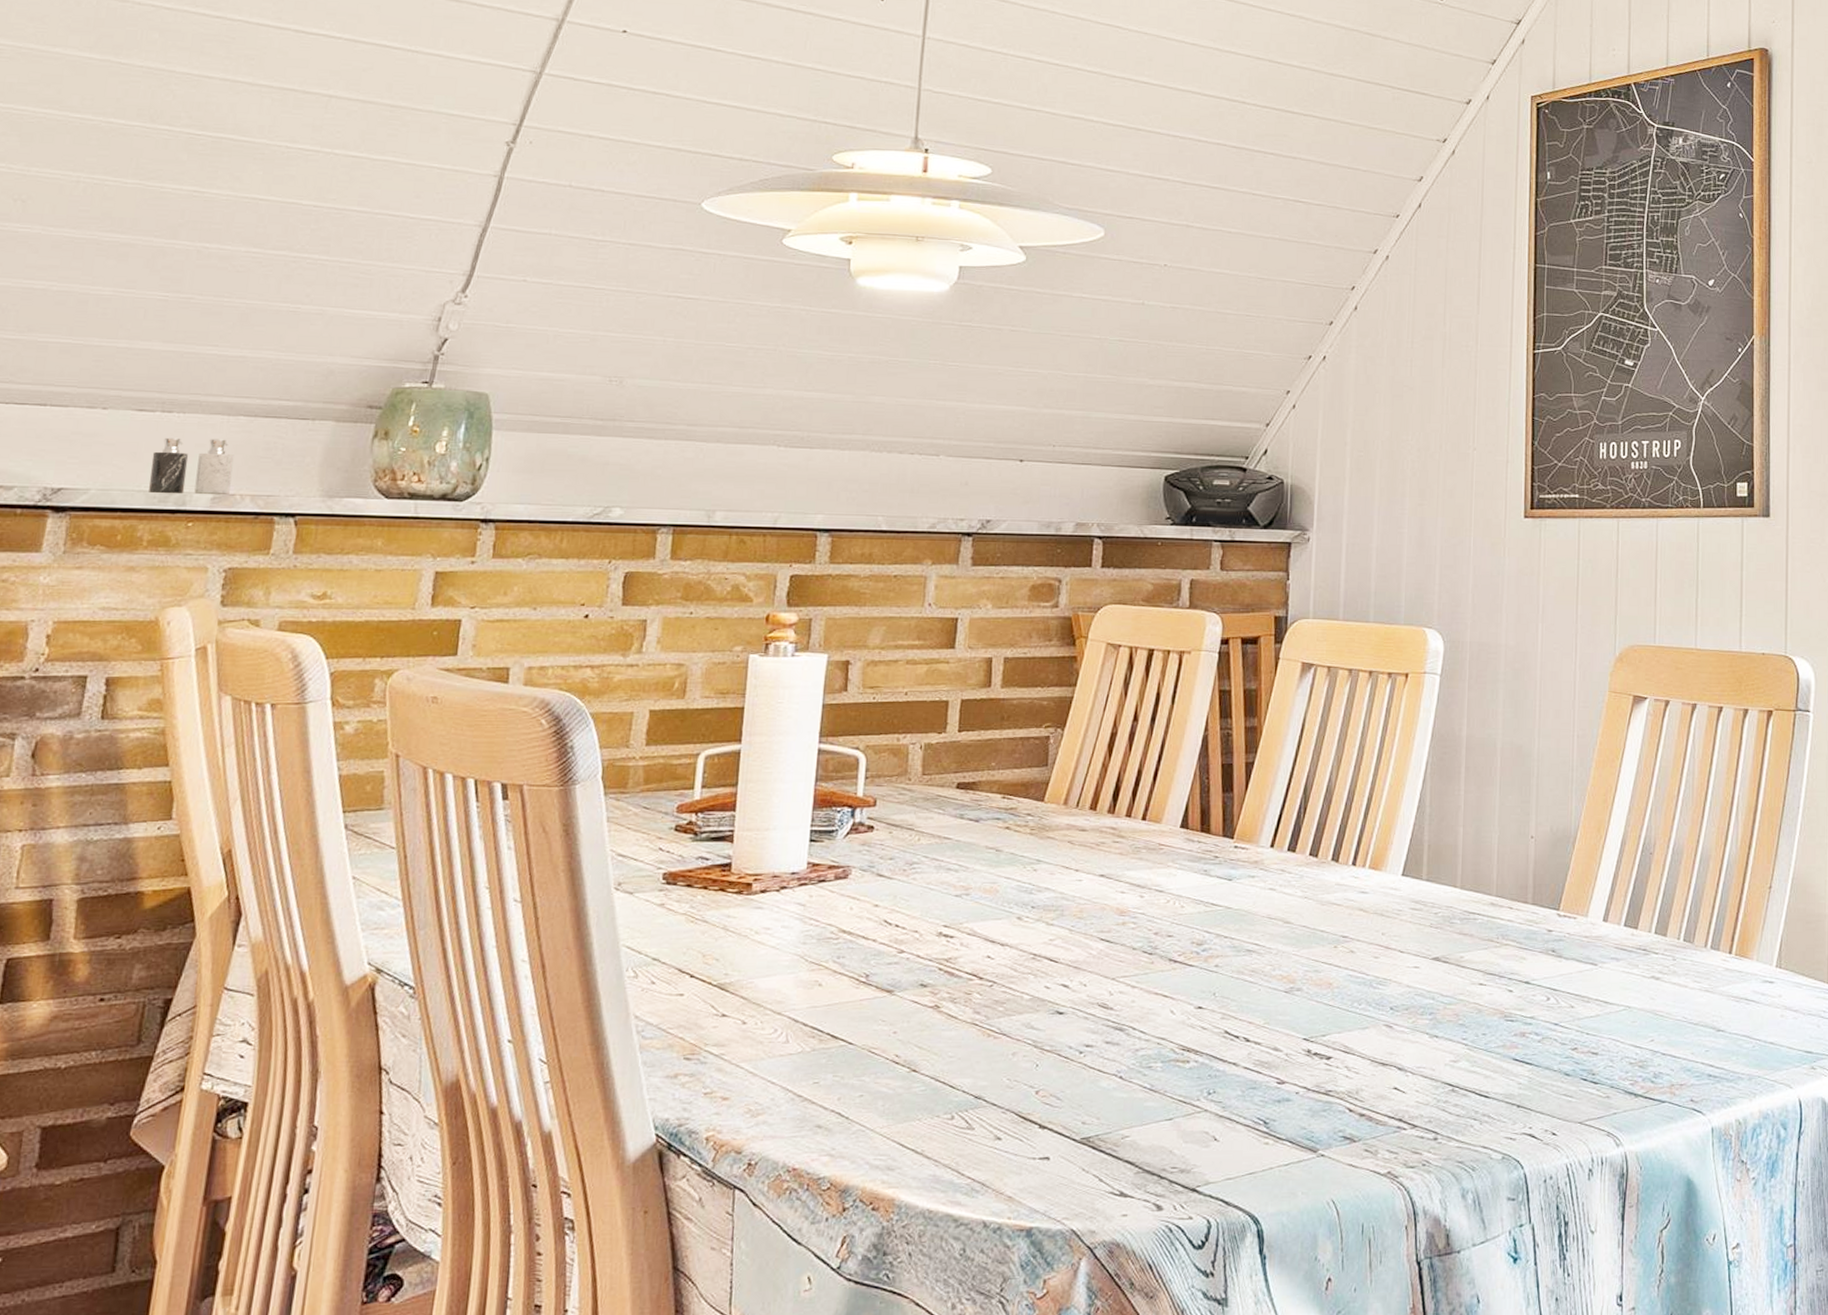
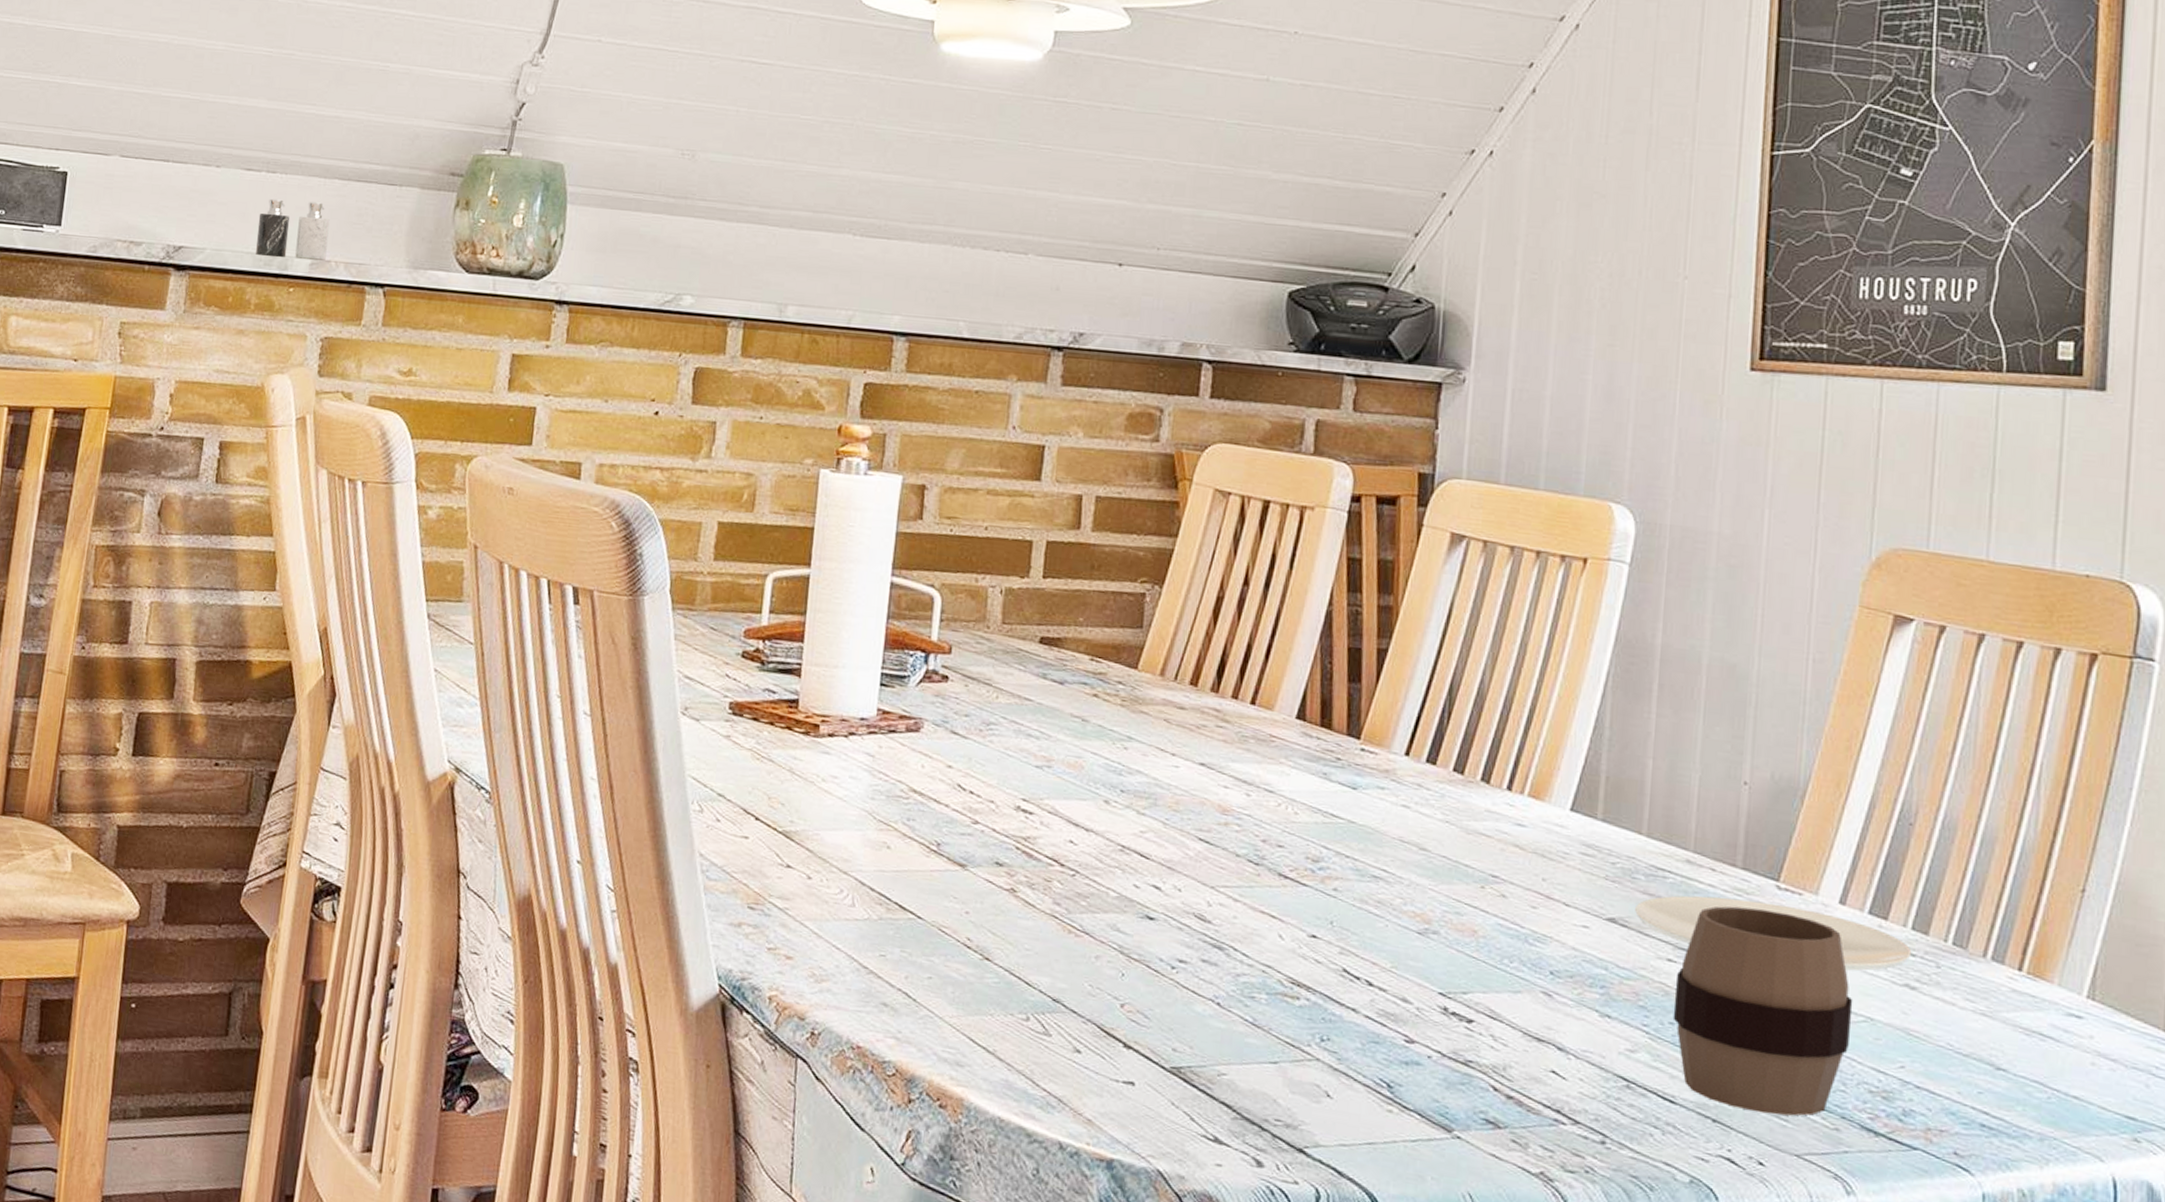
plate: none [1454,928,1656,973] -> present [1635,895,1912,972]
cup: none [1485,934,1616,1094] -> present [1672,906,1853,1116]

